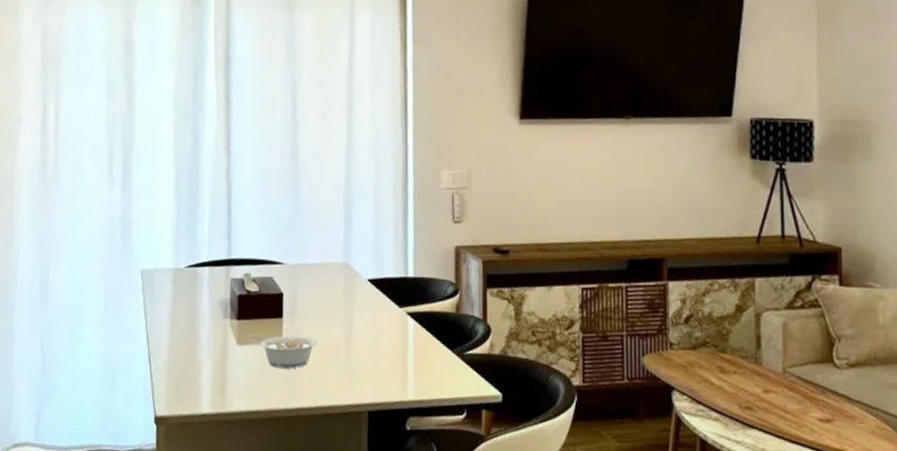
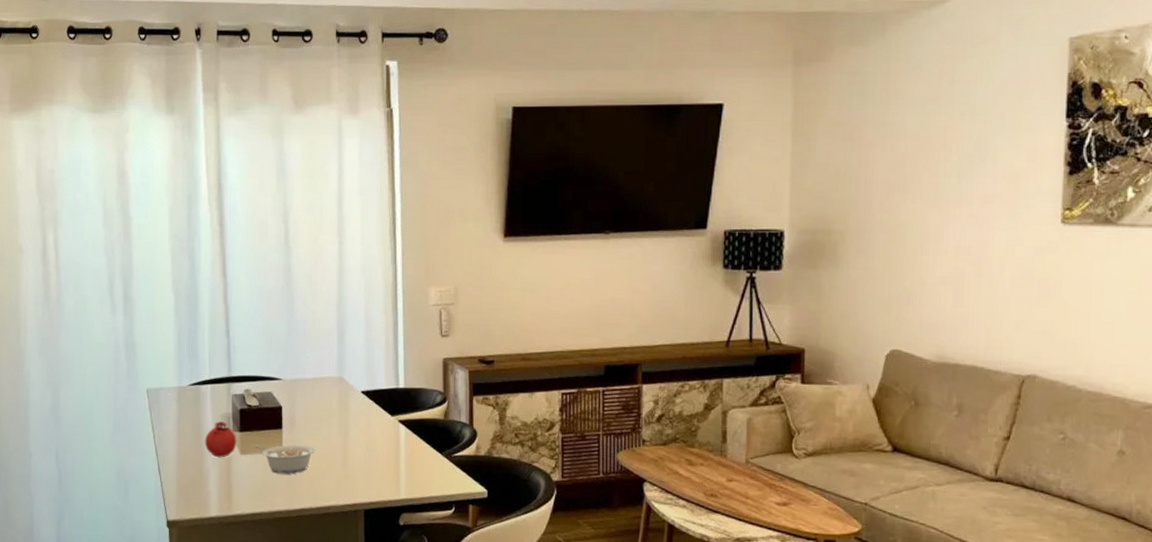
fruit: none [199,307,234,348] -> present [204,421,237,458]

